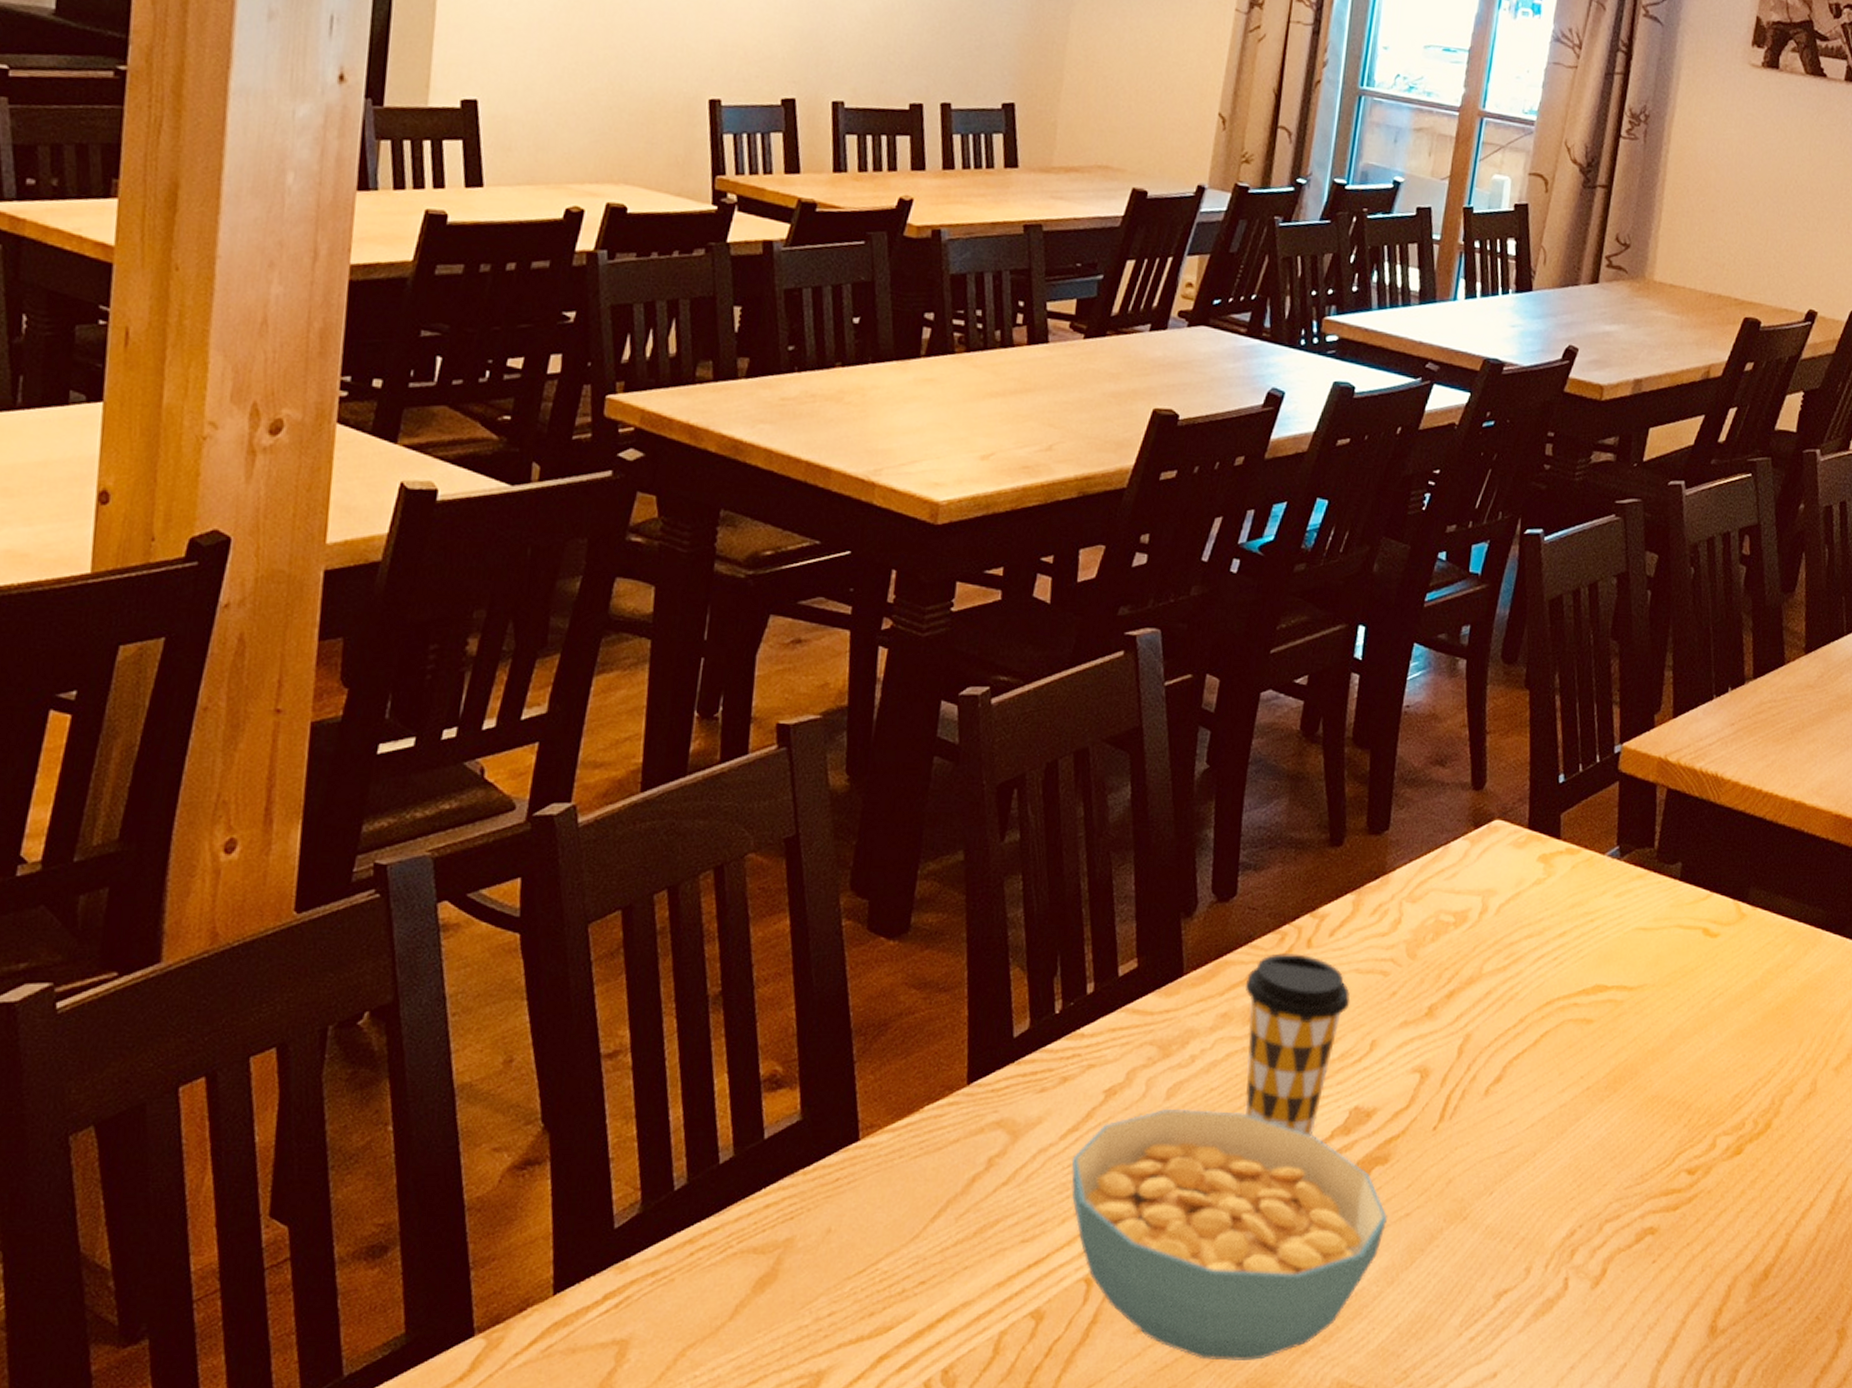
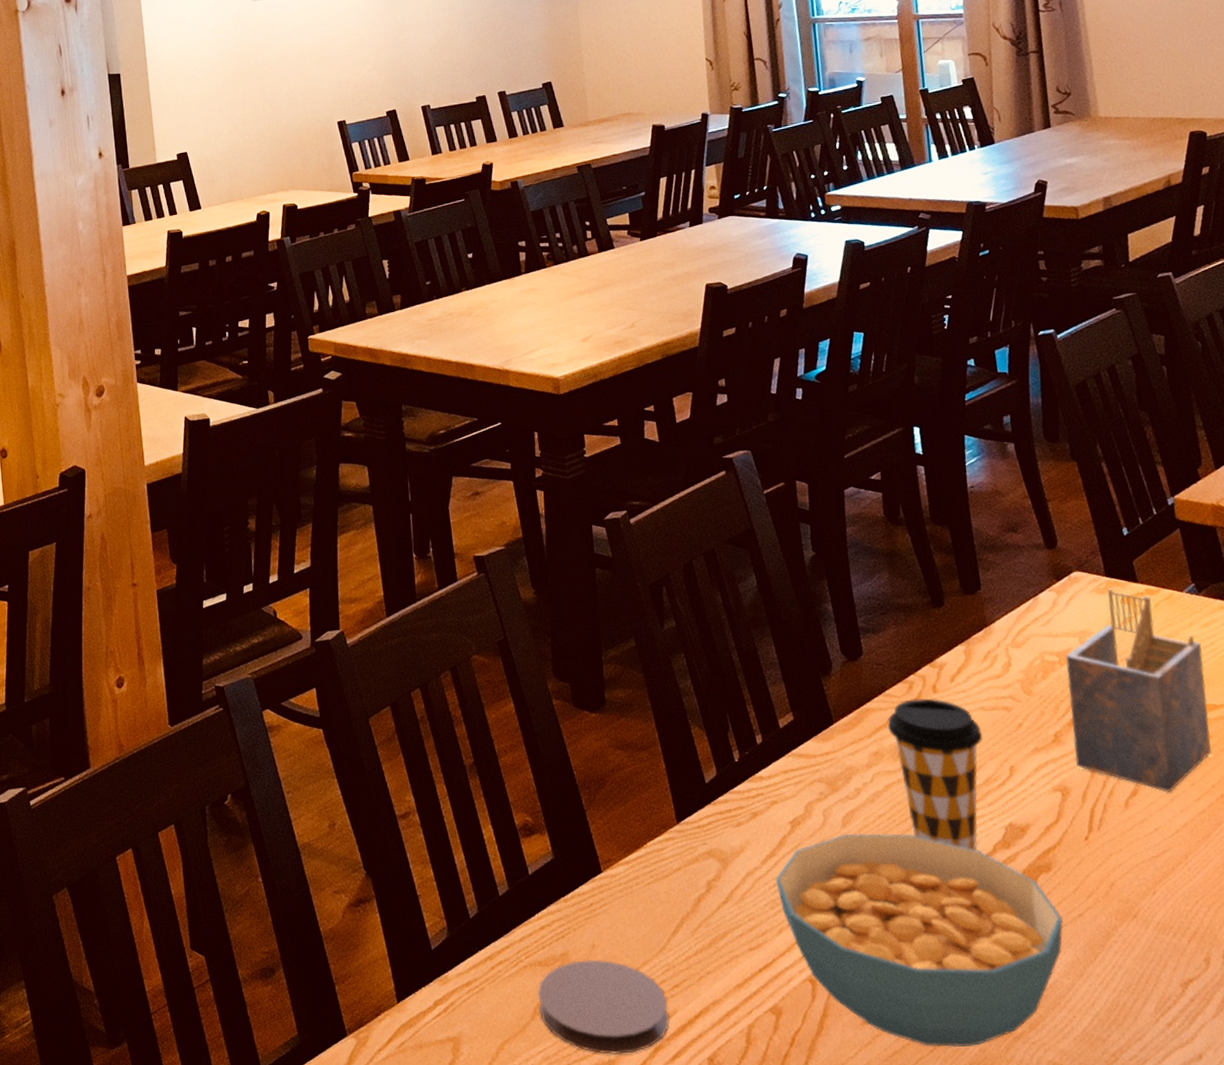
coaster: none [742,1247,908,1364] -> present [537,959,670,1055]
napkin holder: none [1444,843,1608,1081] -> present [1065,588,1212,792]

